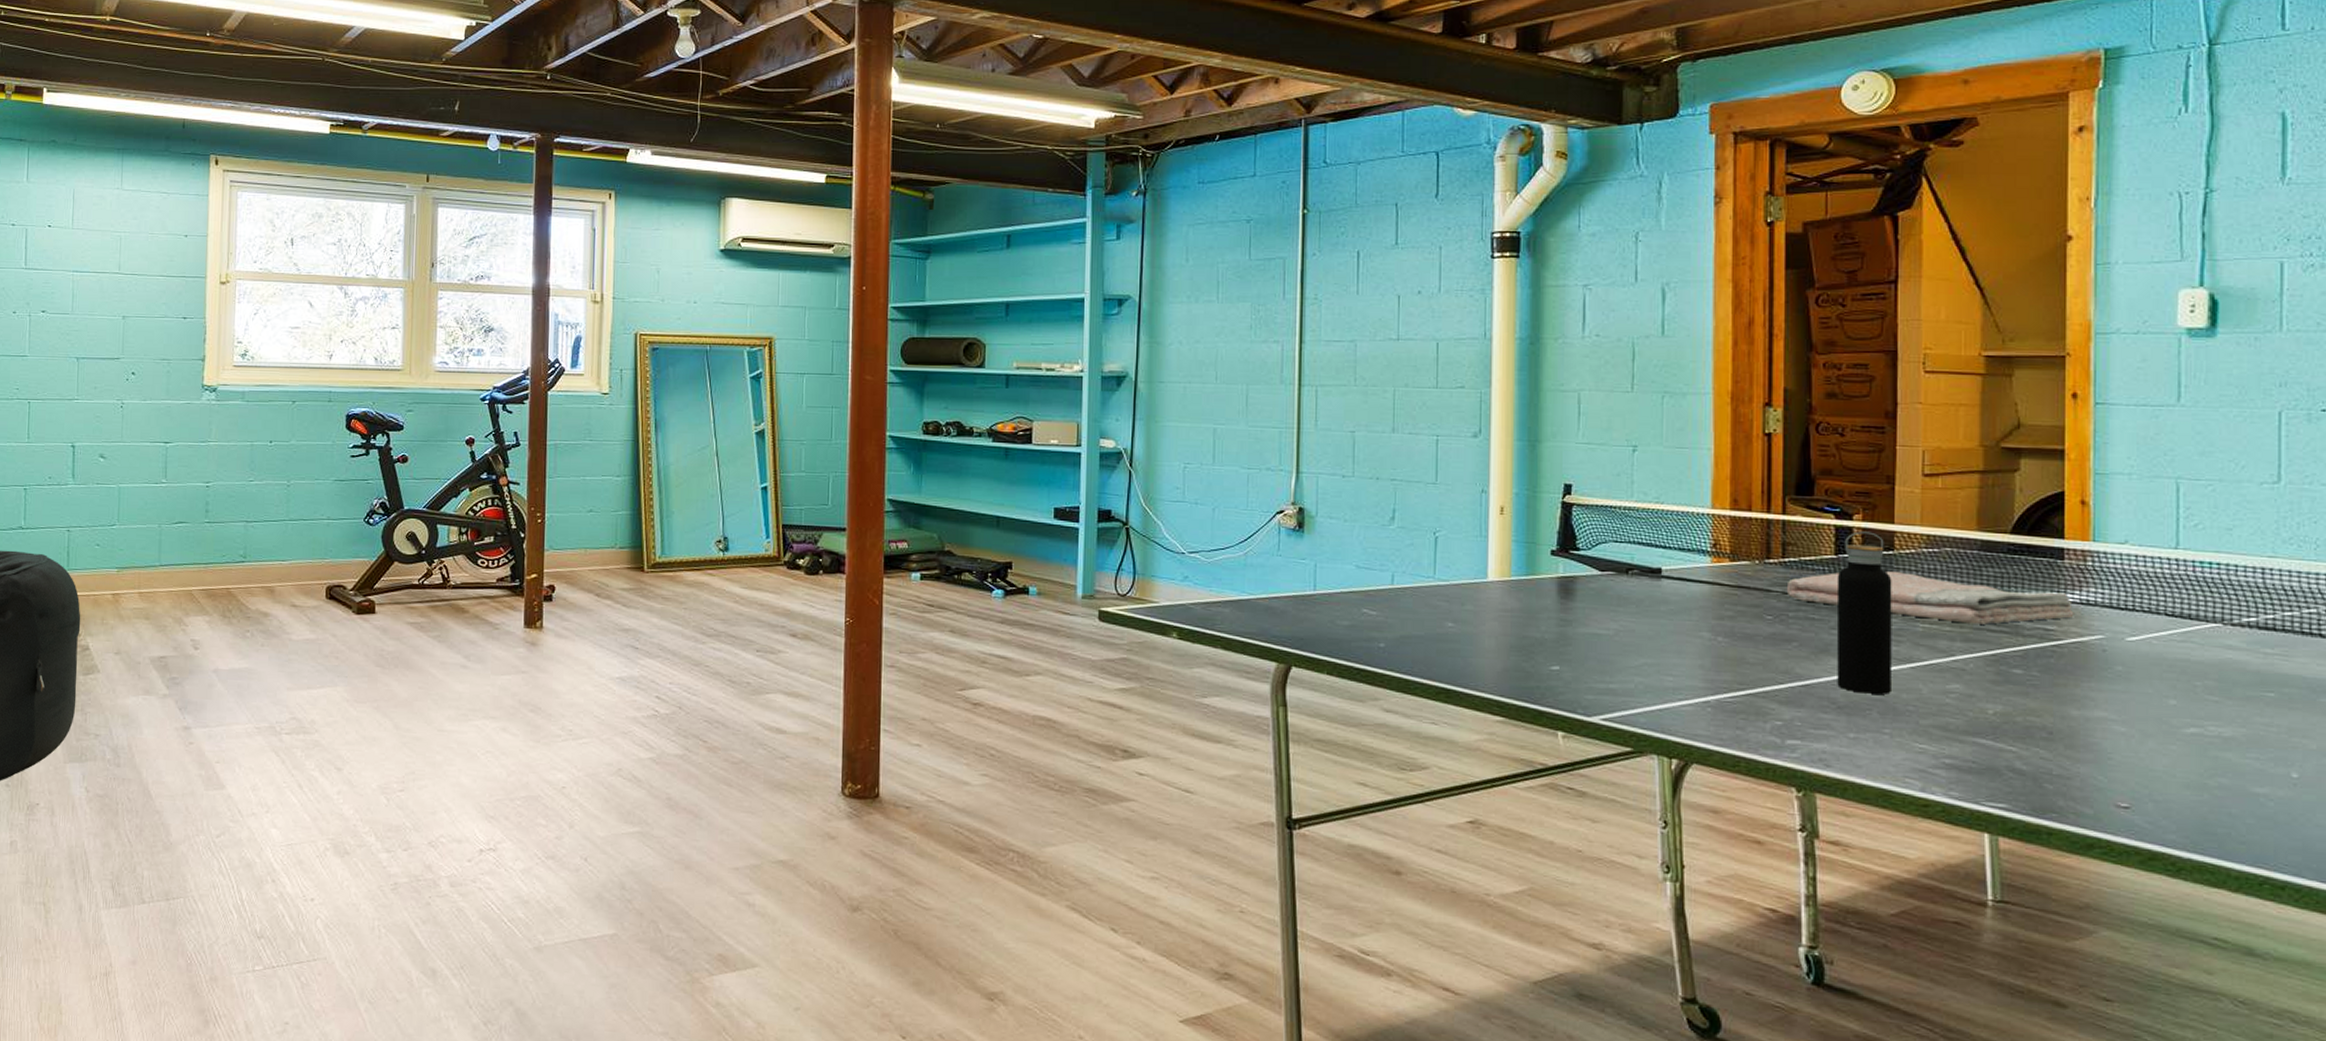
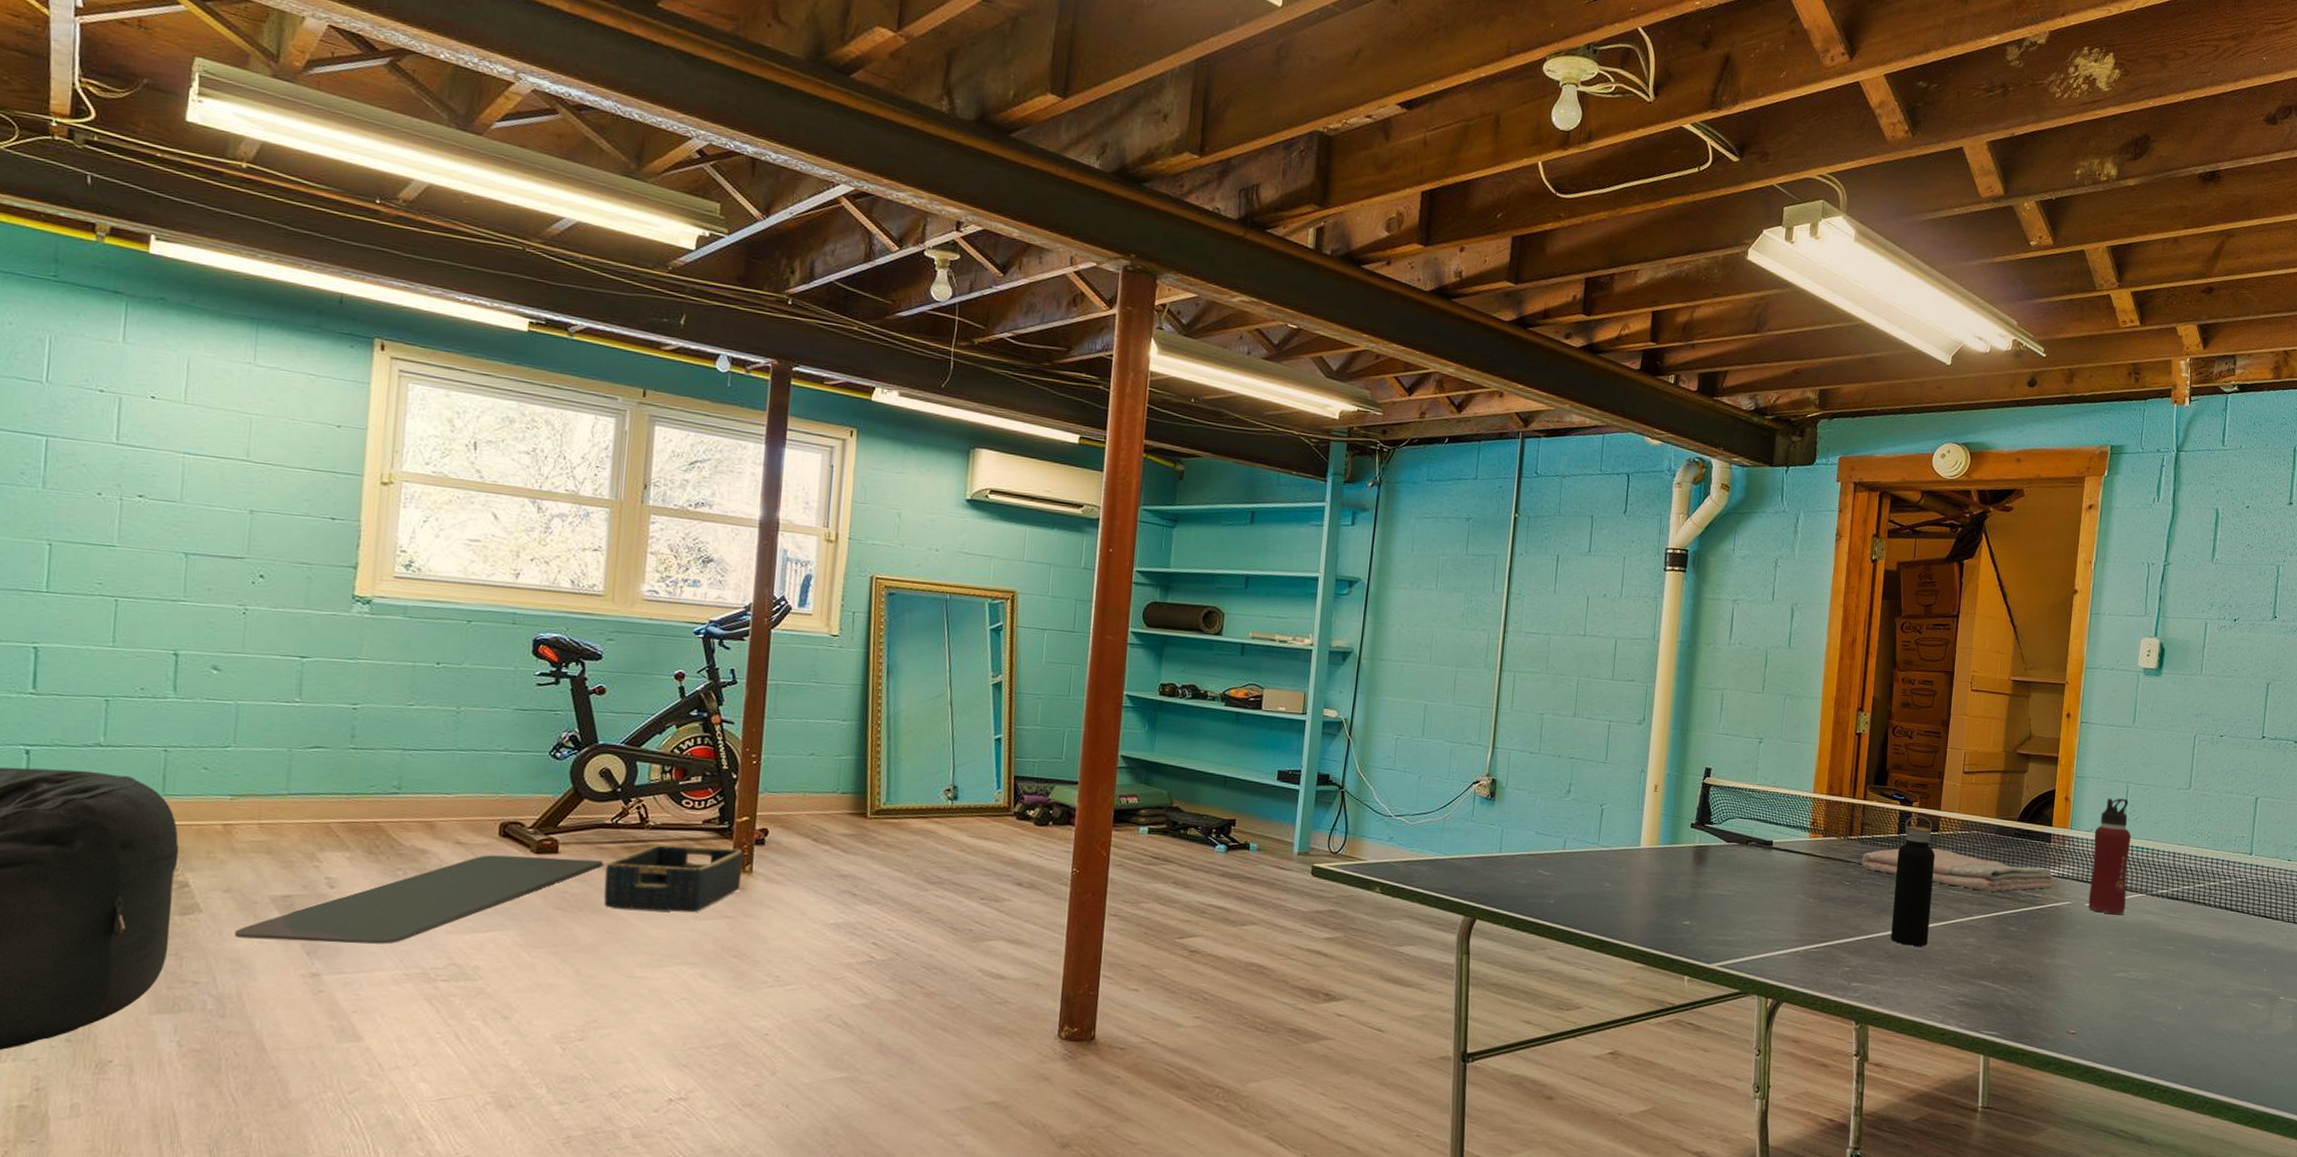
exercise mat: none [124,616,413,700] -> present [234,855,603,945]
basket: none [415,603,534,668] -> present [604,845,744,913]
water bottle: none [2130,498,2191,652] -> present [2088,798,2132,915]

